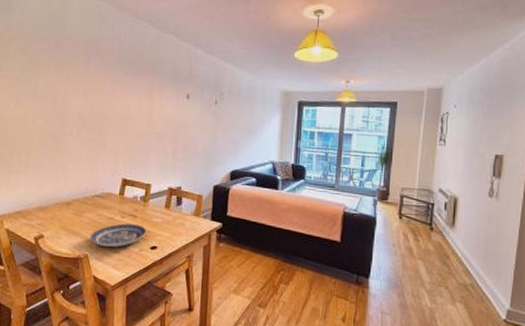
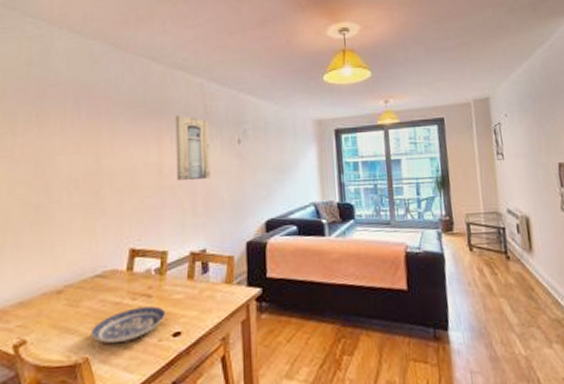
wall art: none [162,74,192,130] -> present [175,115,210,180]

